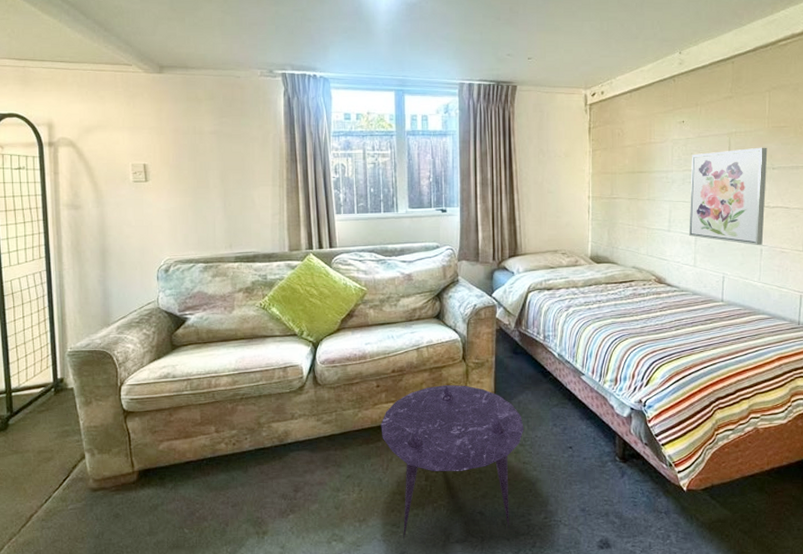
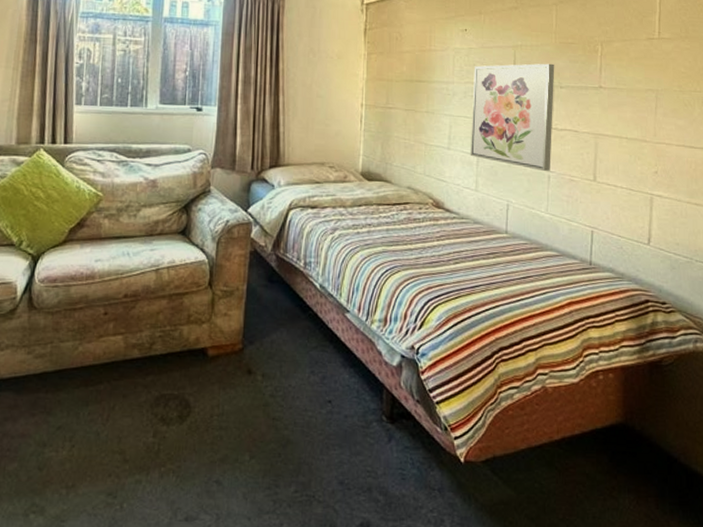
side table: present [381,385,524,541] -> none [104,316,276,516]

